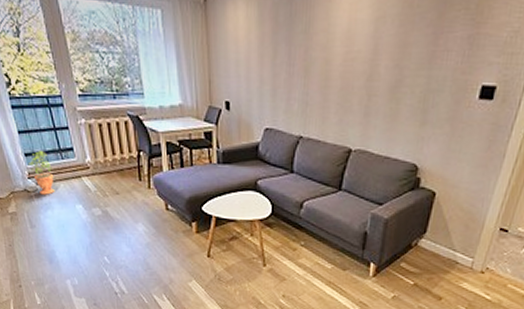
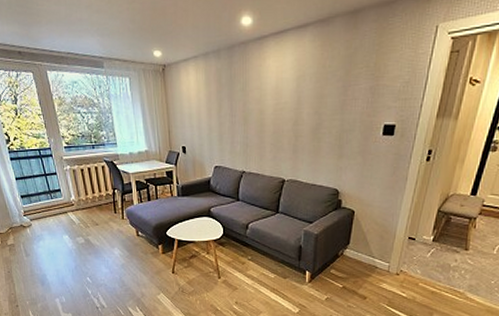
potted plant: present [28,149,55,195] -> none [23,192,46,229]

